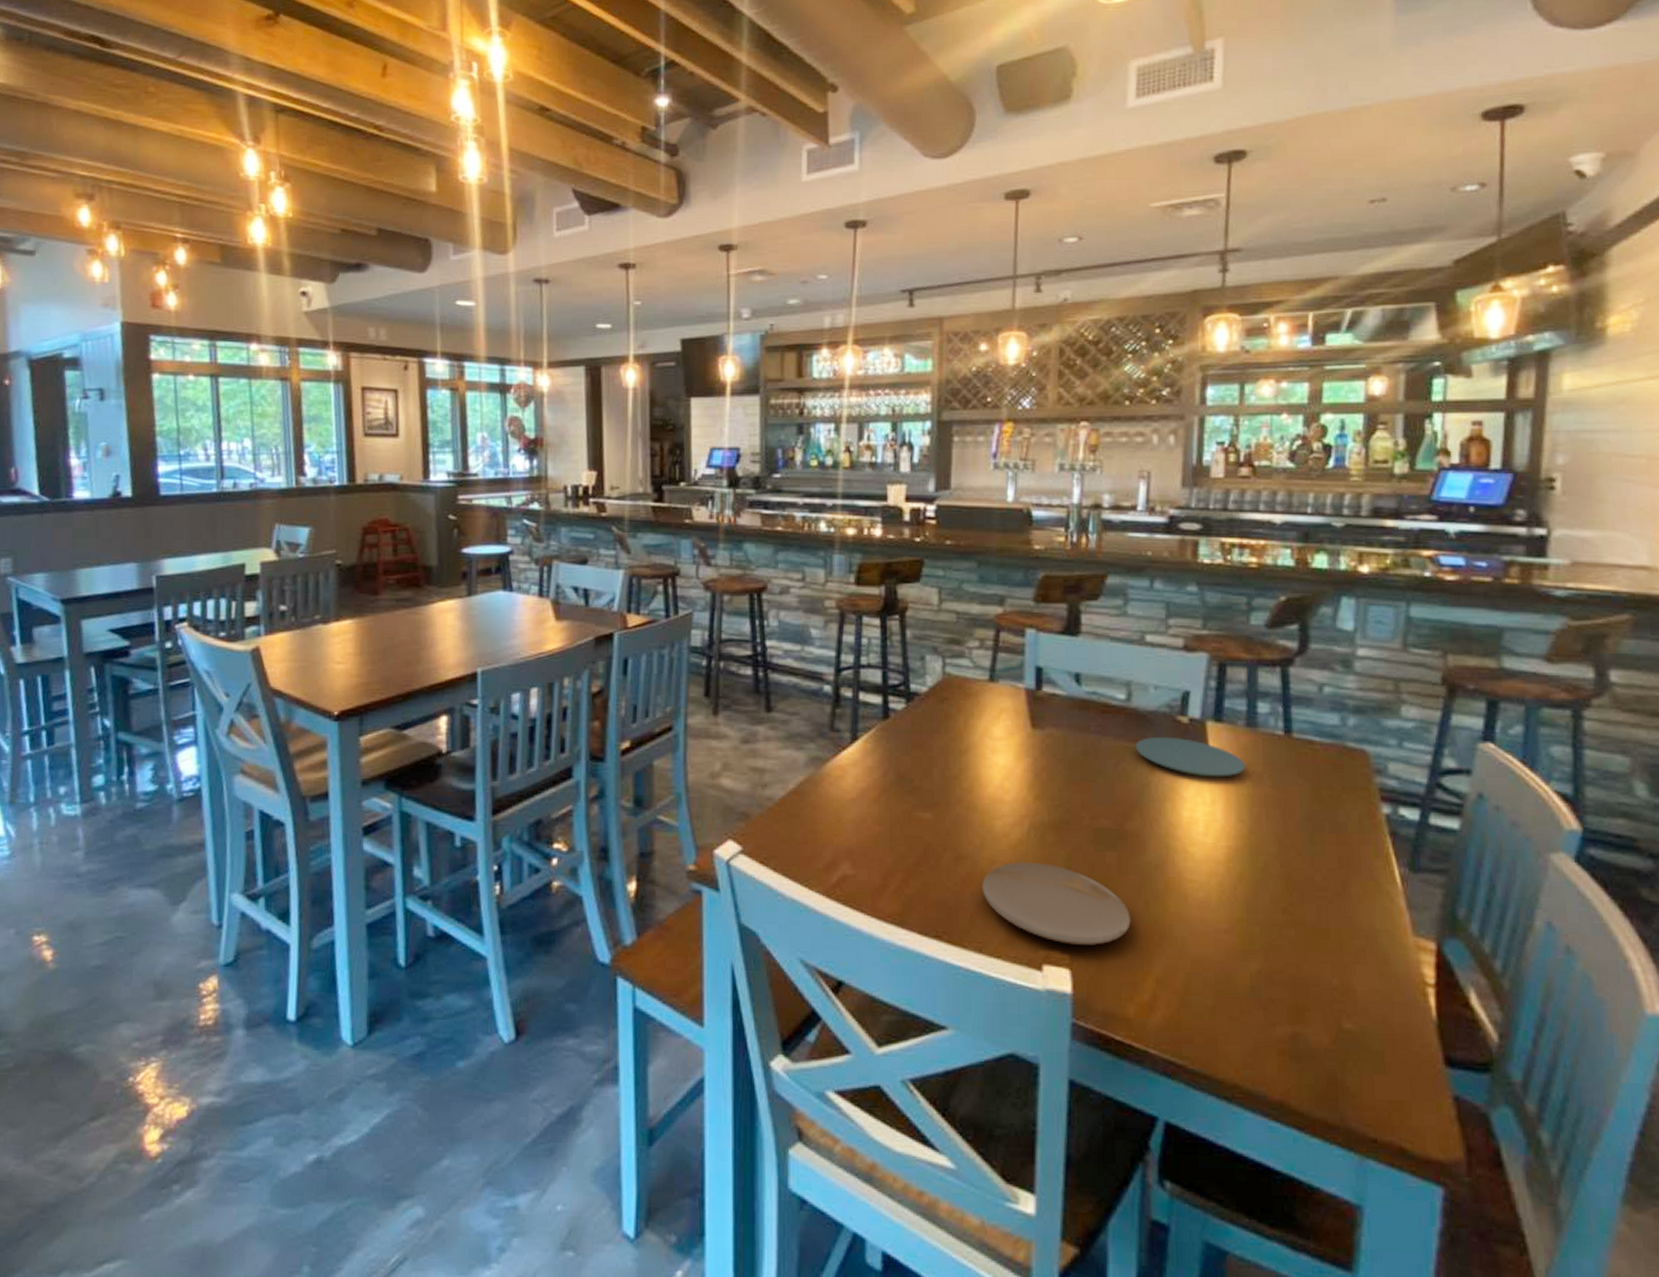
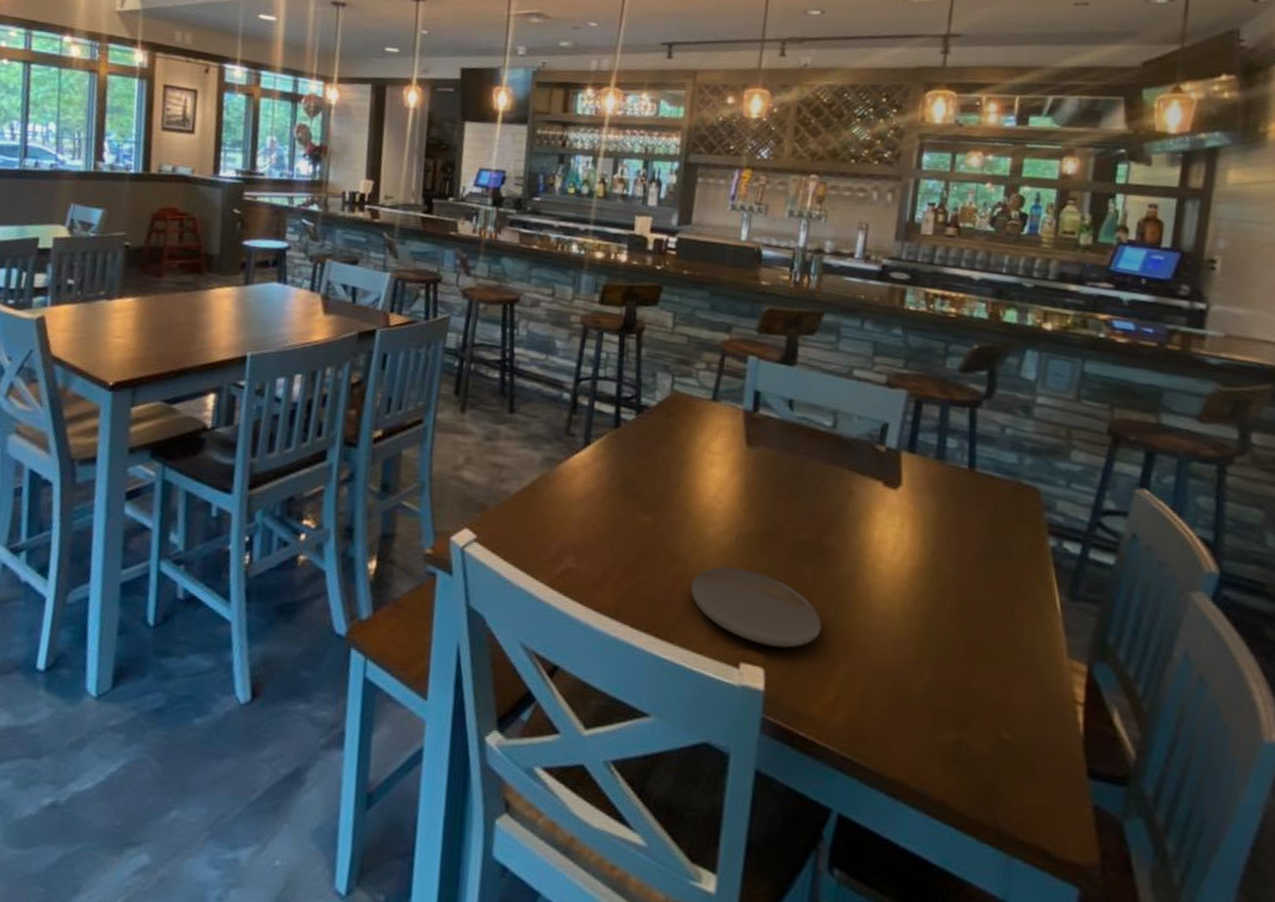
plate: present [1135,736,1246,778] -> none [837,462,933,504]

